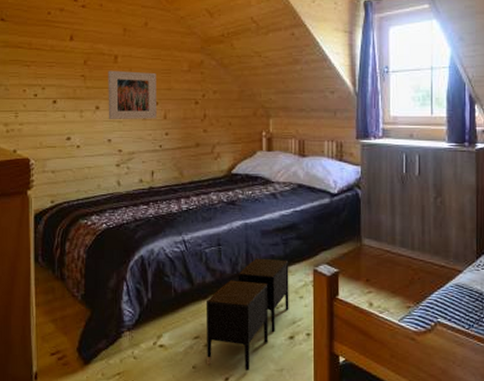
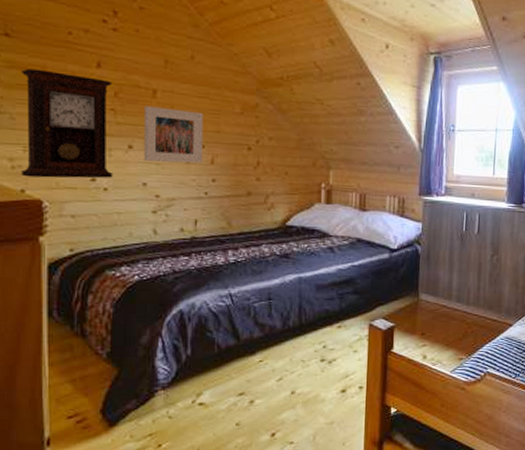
pendulum clock: none [12,46,84,139] -> present [20,68,113,179]
nightstand: present [205,258,289,370] -> none [252,312,344,425]

